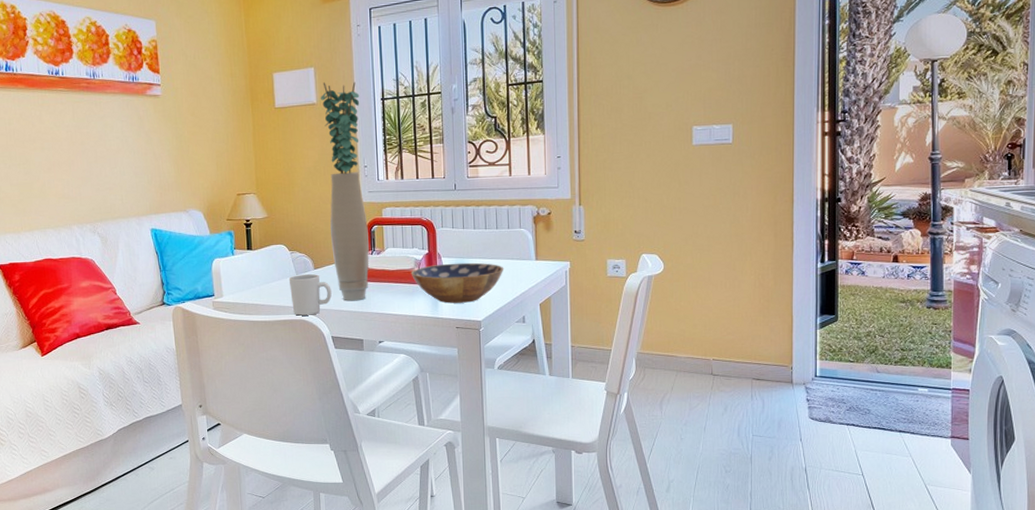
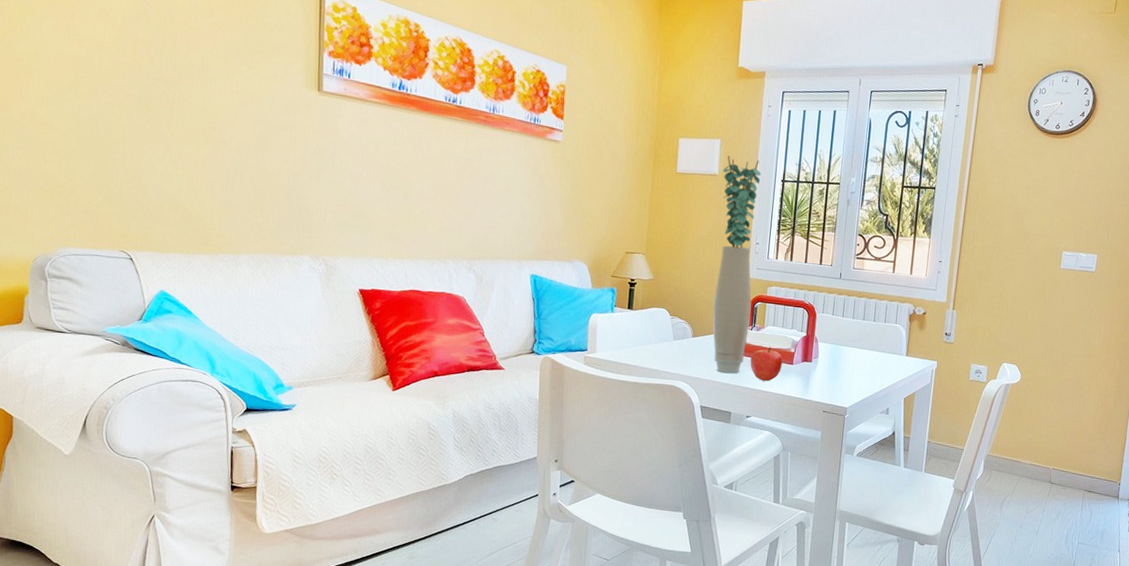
mug: present [288,274,332,316] -> none [665,340,707,382]
fruit: none [375,269,409,304] -> present [750,347,783,382]
bowl: present [410,262,504,303] -> none [786,348,876,389]

